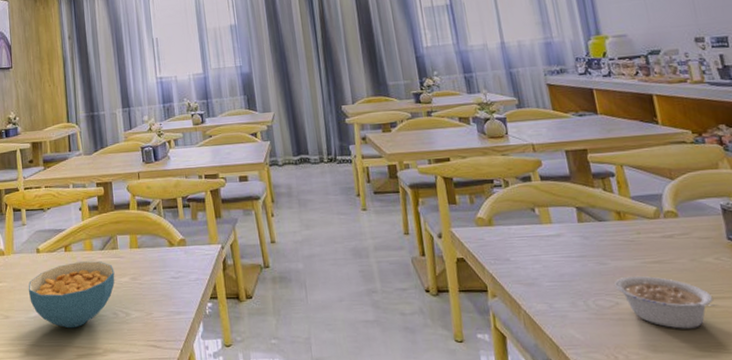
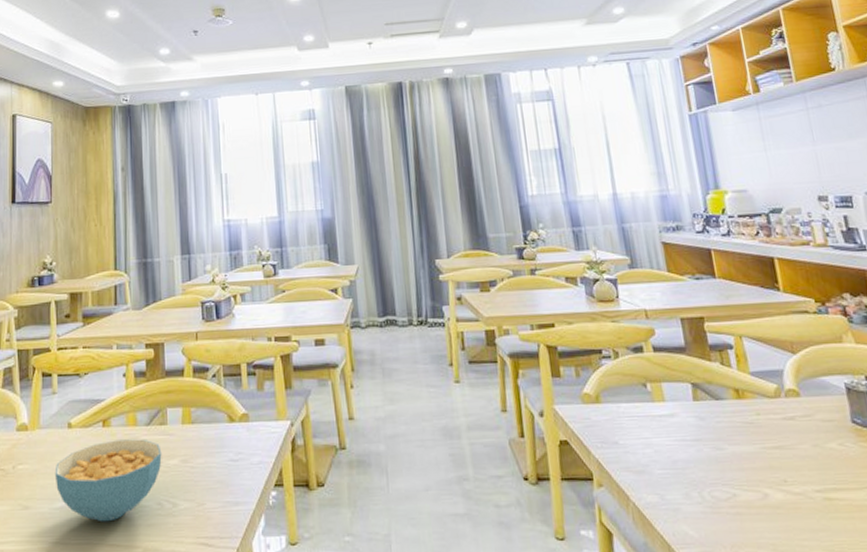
legume: present [614,275,718,329] -> none [731,463,842,525]

